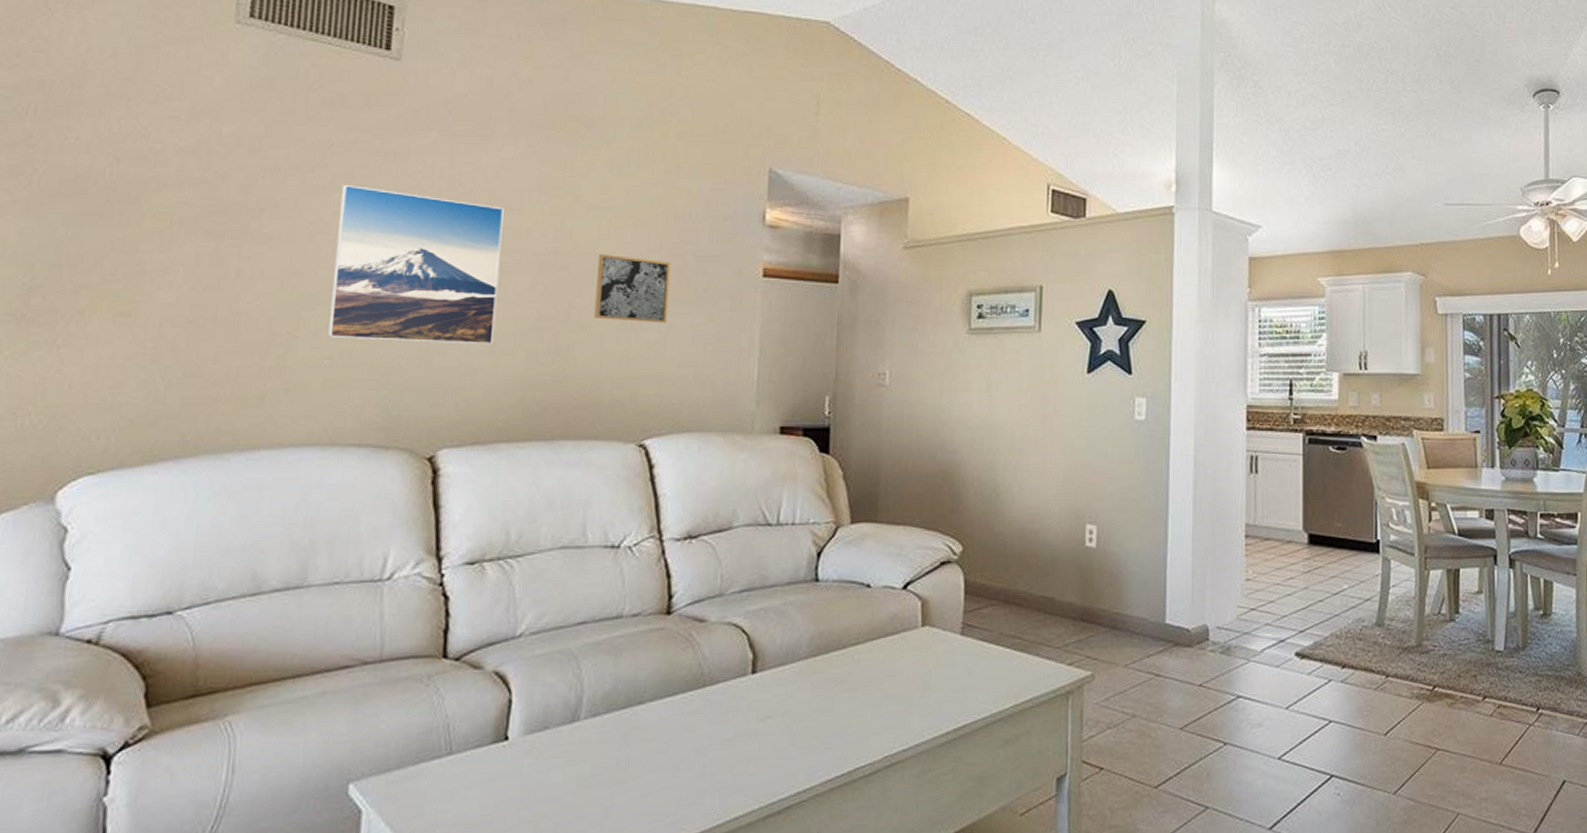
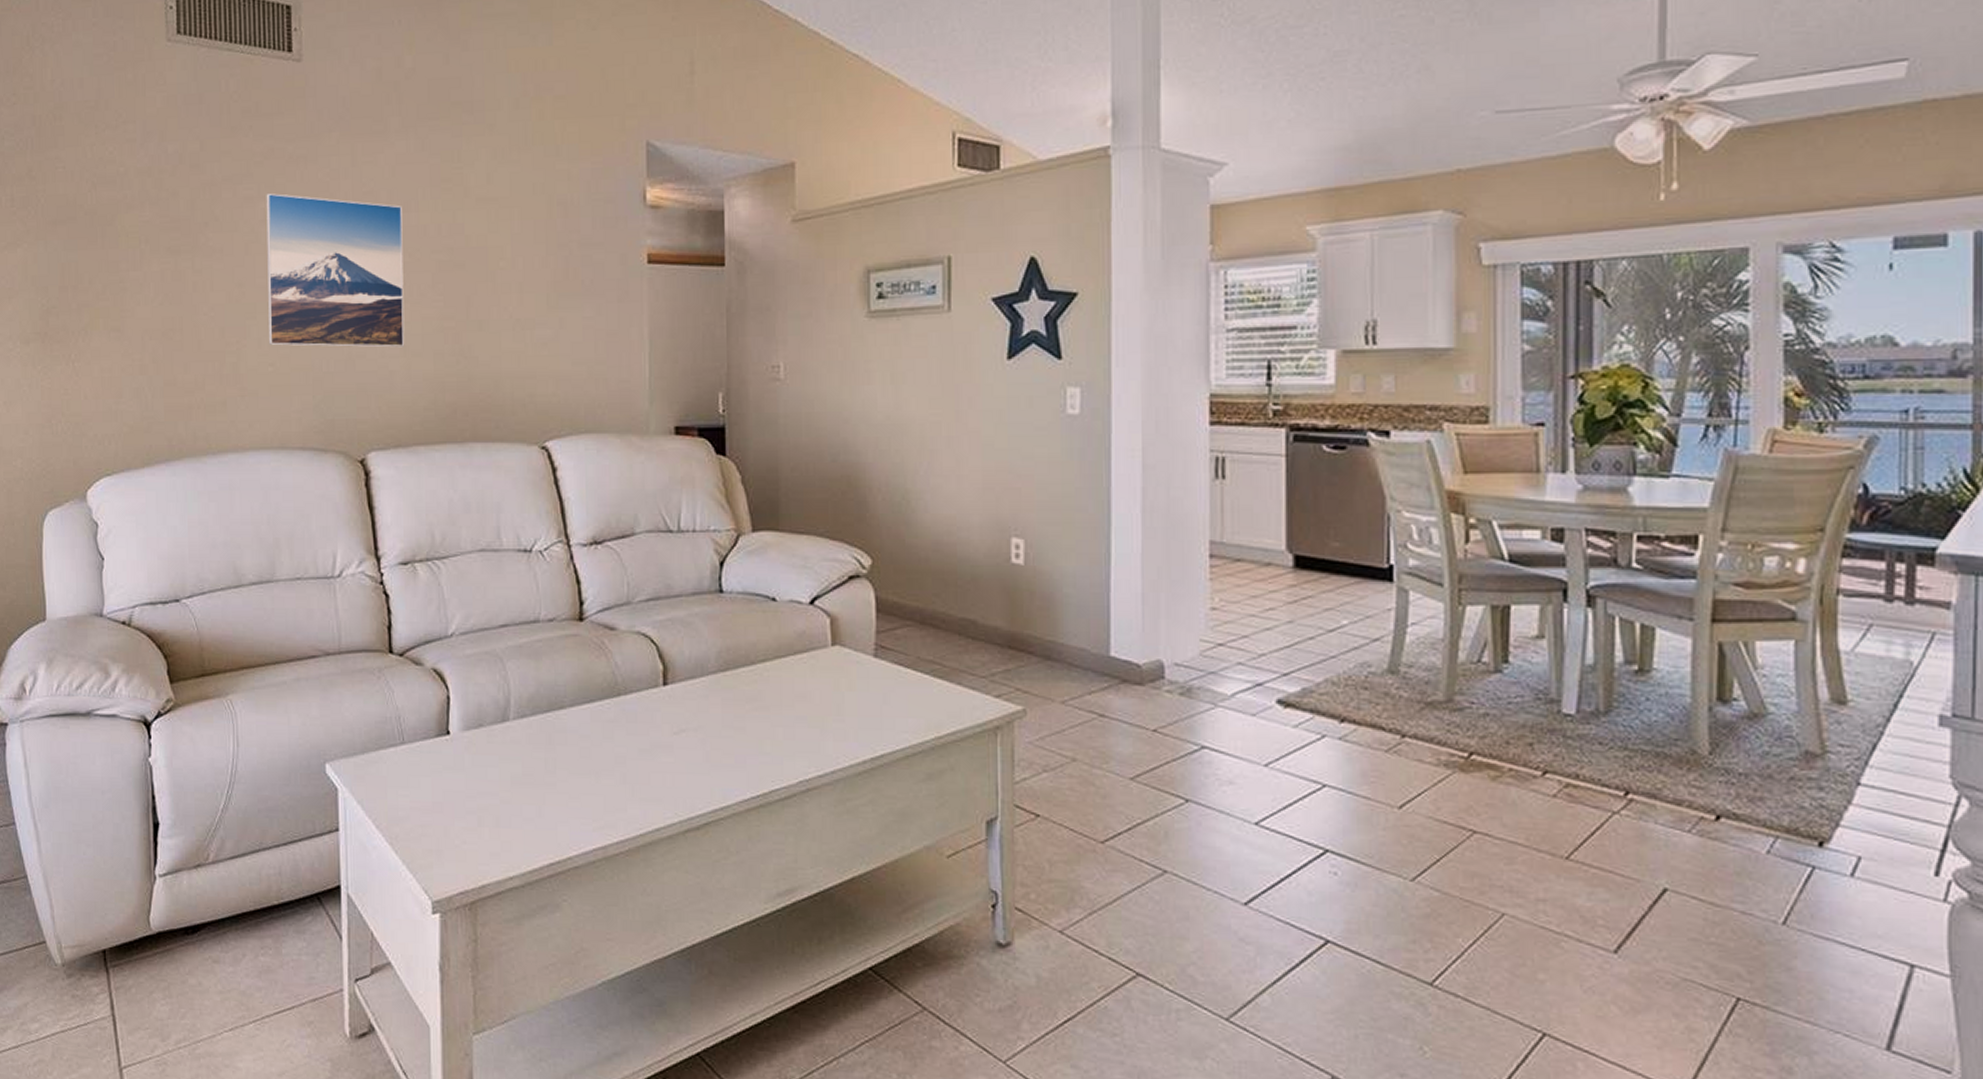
wall art: present [594,253,671,324] -> none [489,247,559,319]

